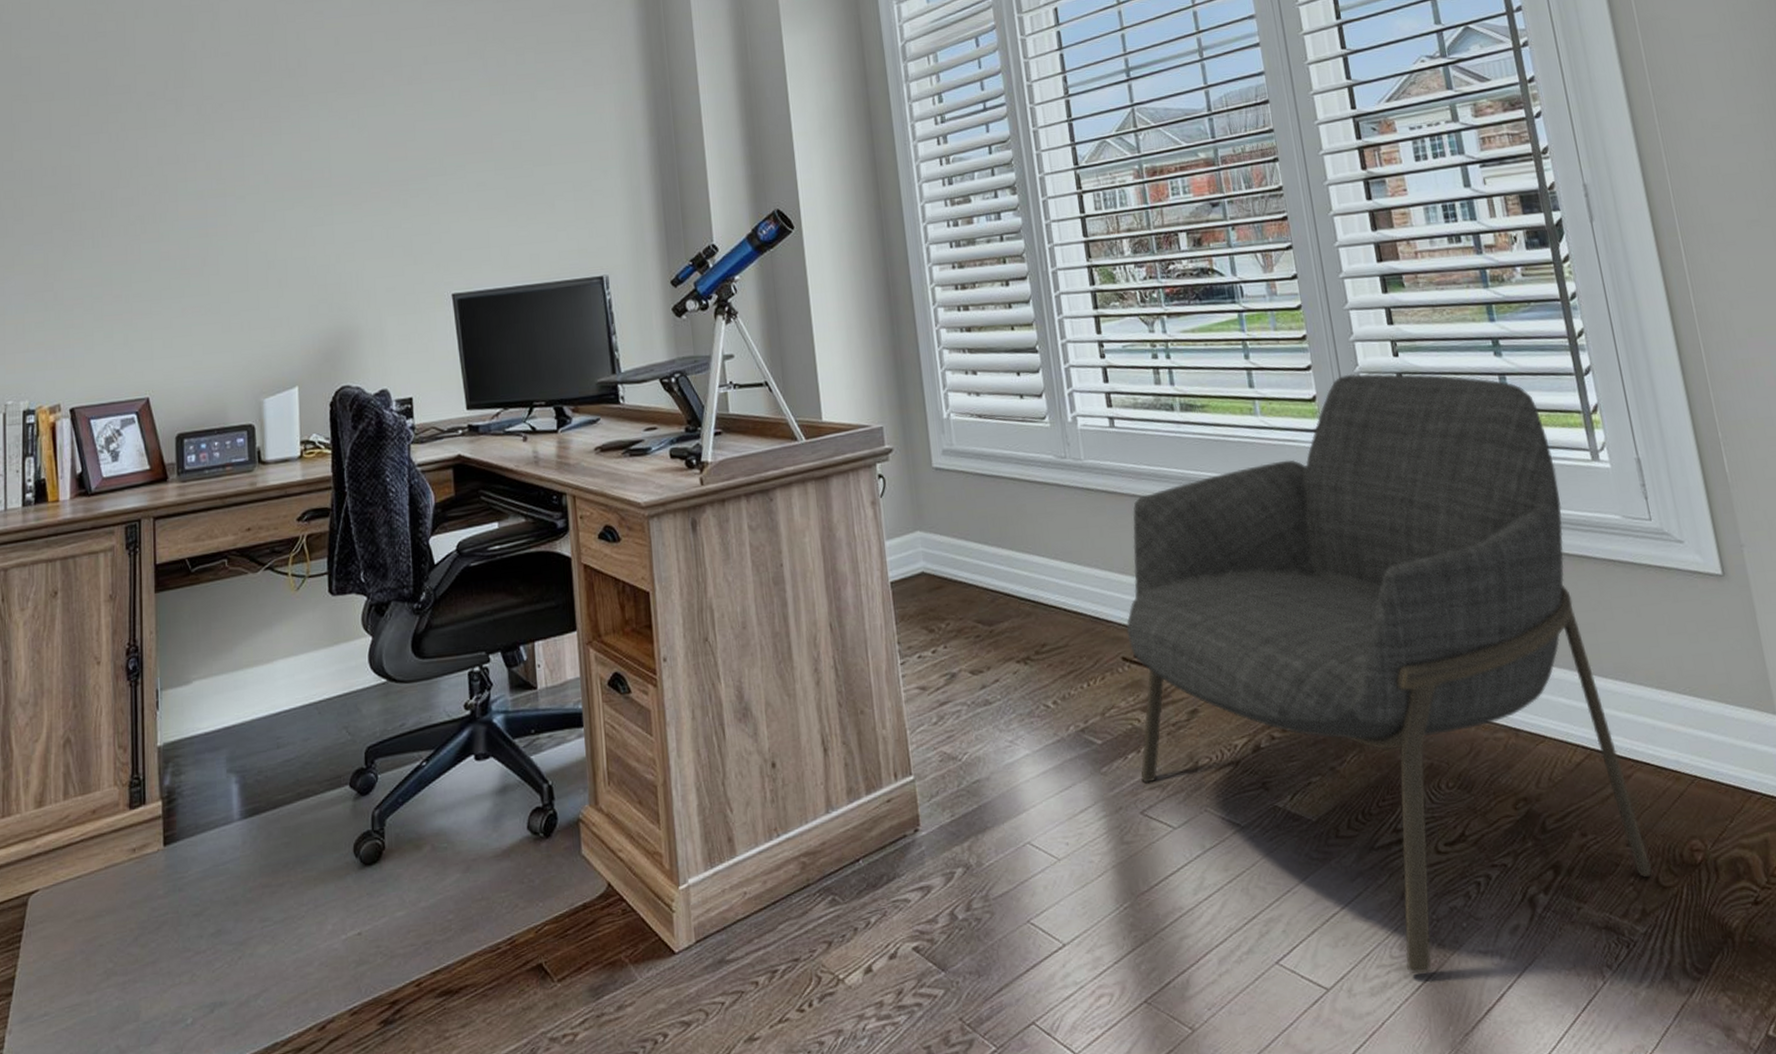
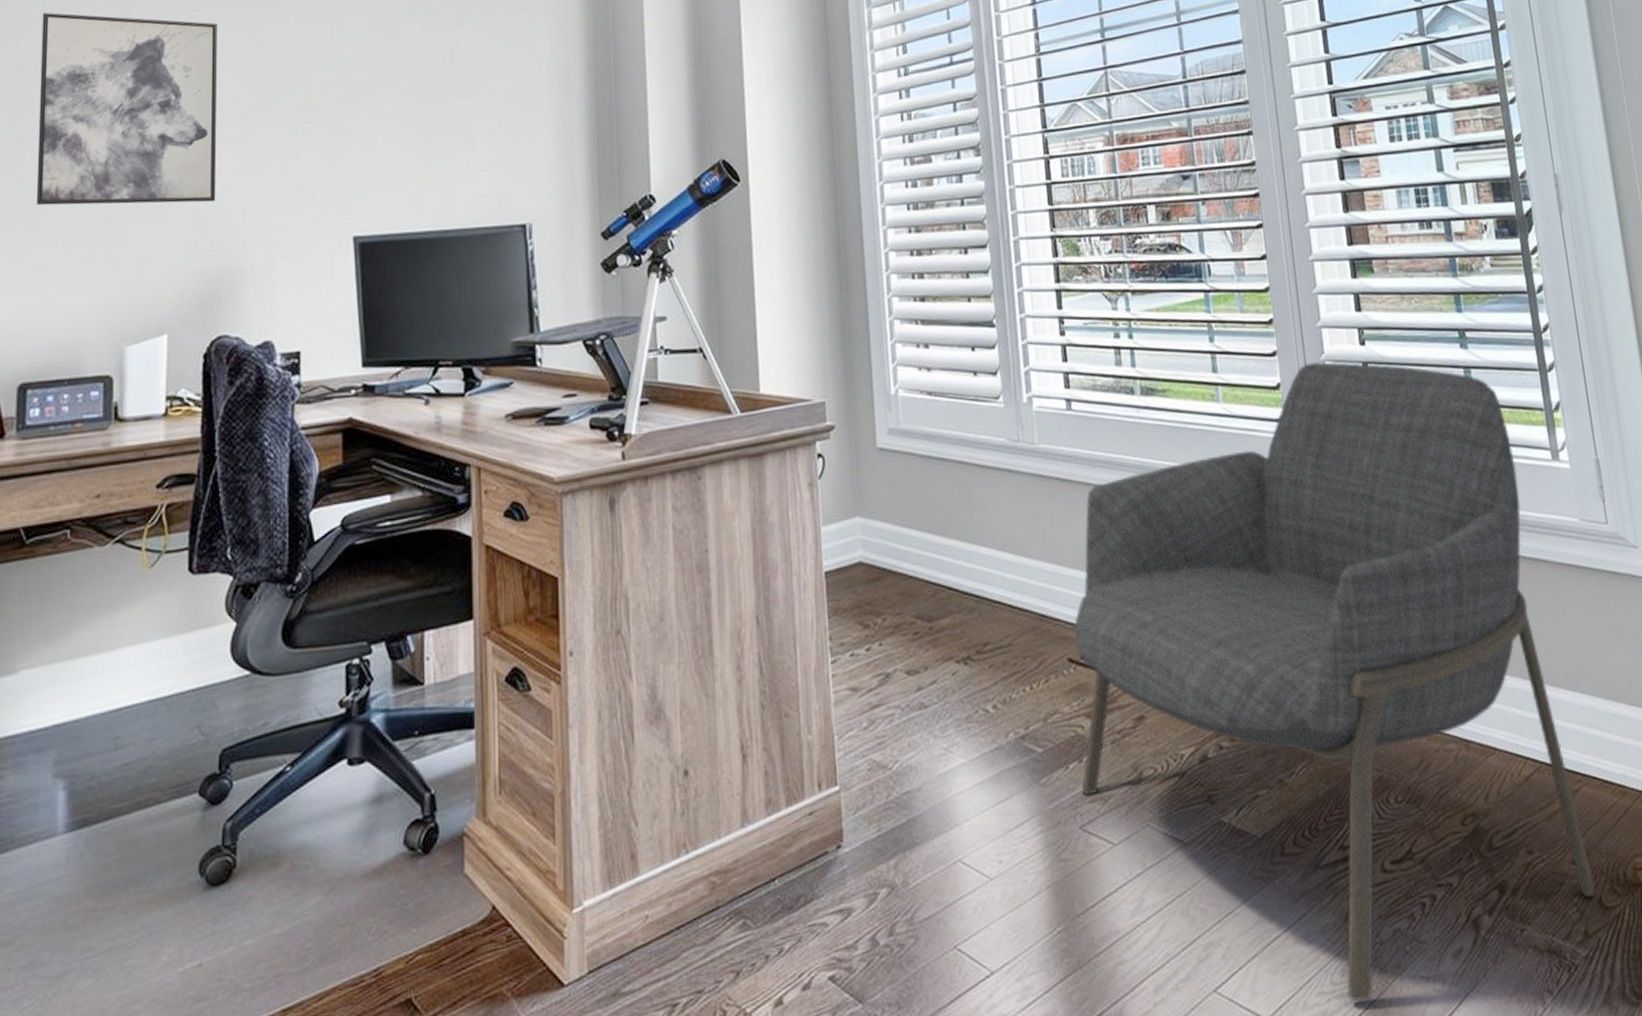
wall art: none [175,109,332,279] -> present [36,13,217,206]

